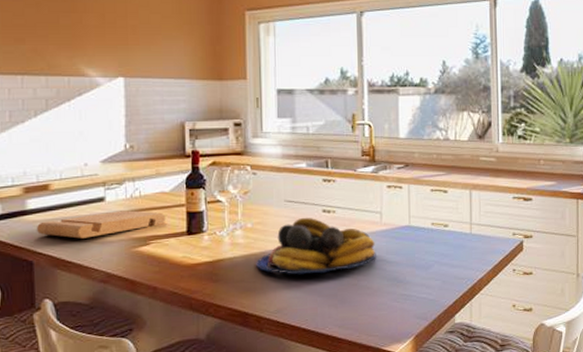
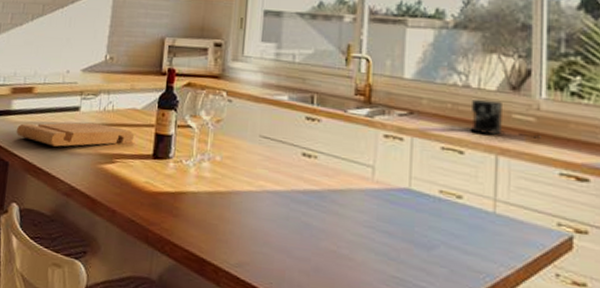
fruit bowl: present [256,217,376,275] -> none [220,158,364,231]
coffee maker: none [450,148,500,176] -> present [470,98,541,137]

